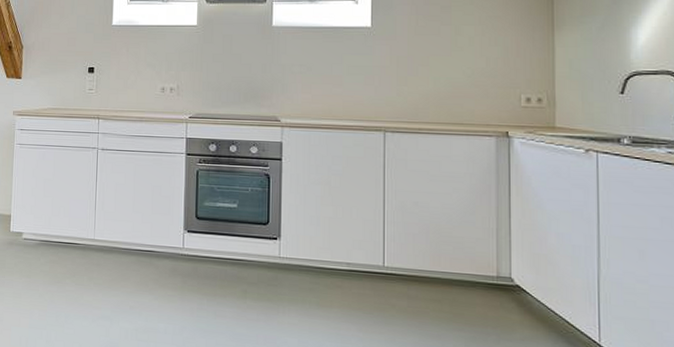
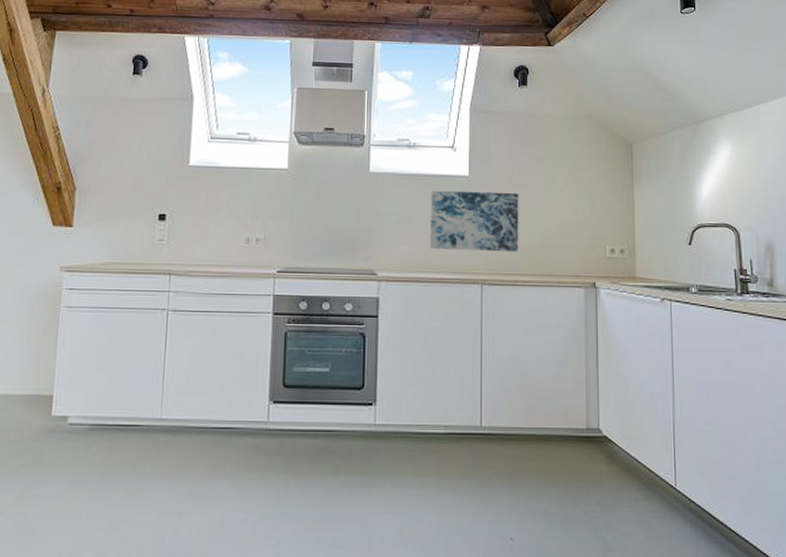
wall art: none [331,41,424,101] -> present [429,190,519,253]

